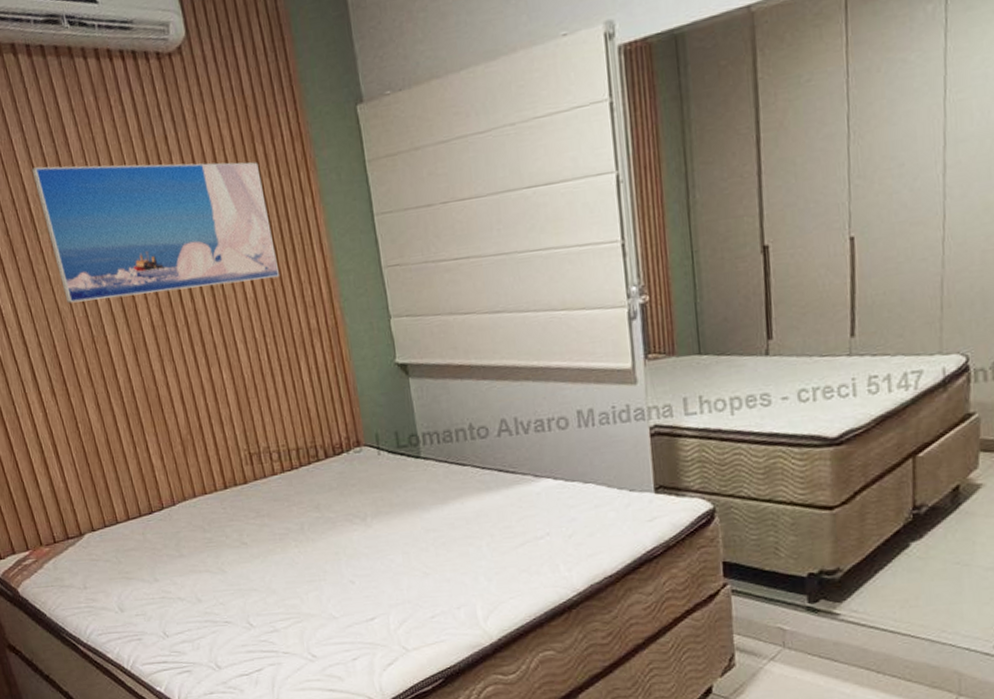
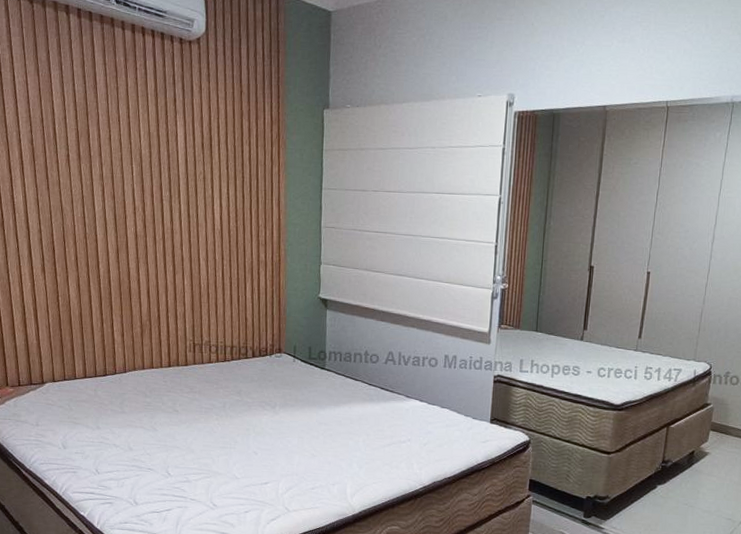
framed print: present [31,162,280,304] -> none [62,99,244,219]

